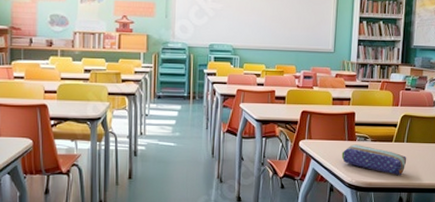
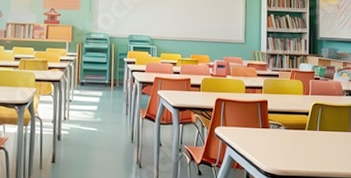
pencil case: present [341,144,407,176] -> none [256,132,321,164]

